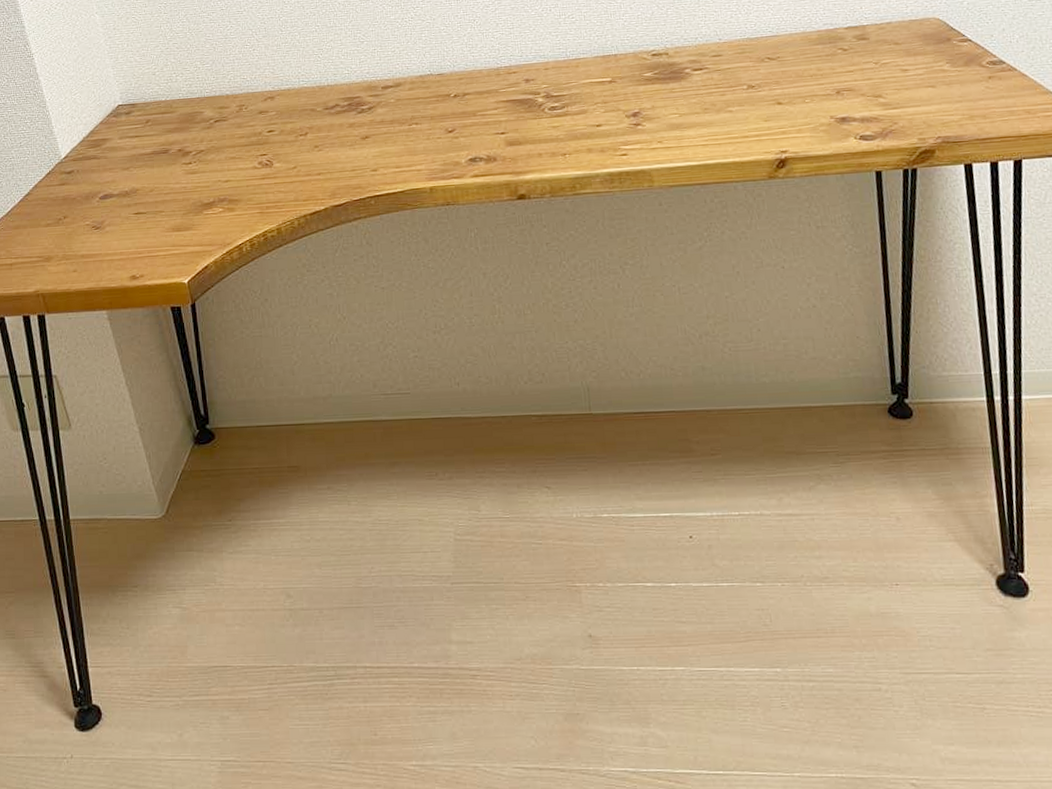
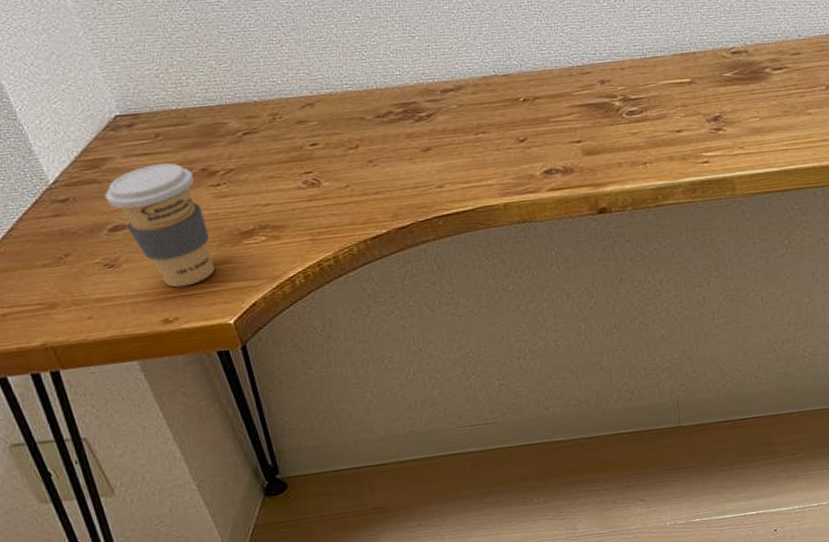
coffee cup: none [101,144,178,249] -> present [105,163,215,288]

